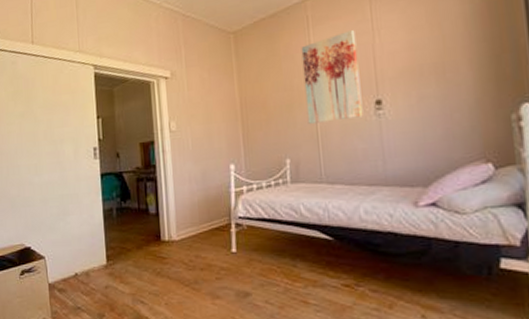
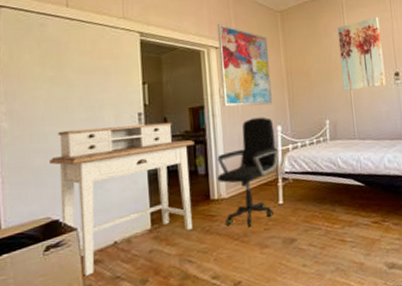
desk: none [22,157,146,303] -> present [49,122,195,276]
wall art: none [166,51,226,142] -> present [216,24,273,107]
office chair: none [167,153,232,273] -> present [217,117,279,227]

